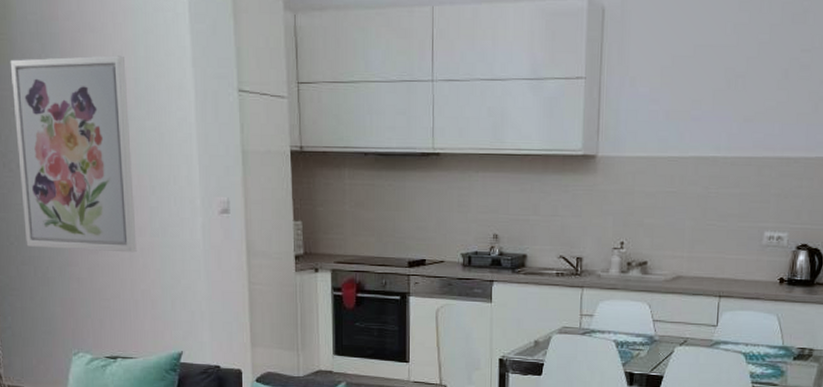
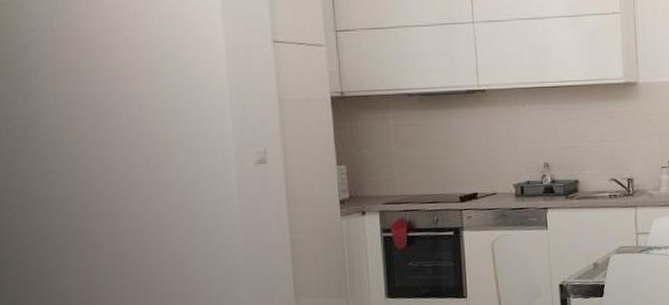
wall art: present [10,55,137,253] -> none [15,13,163,215]

